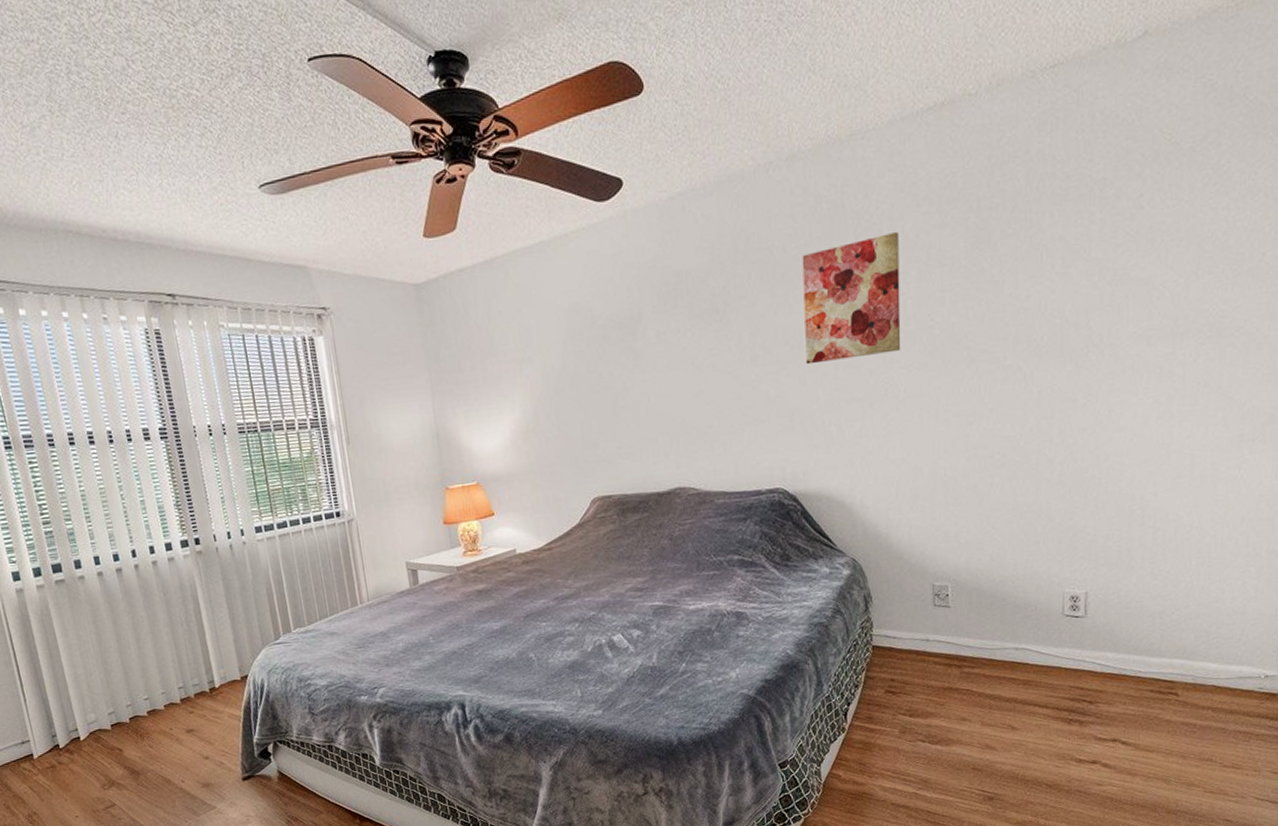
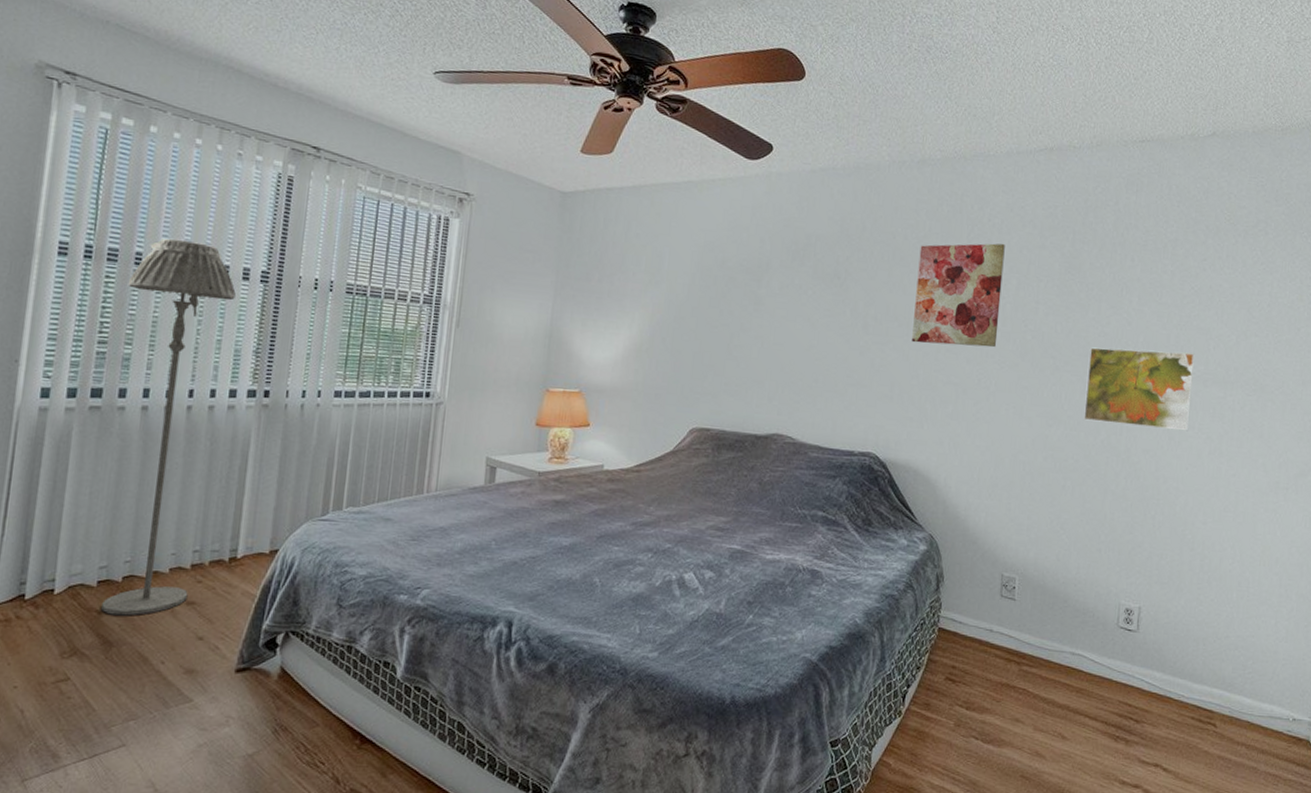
floor lamp: none [49,413,186,750] -> present [101,238,236,616]
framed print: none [1008,310,1134,410] -> present [1083,347,1195,431]

